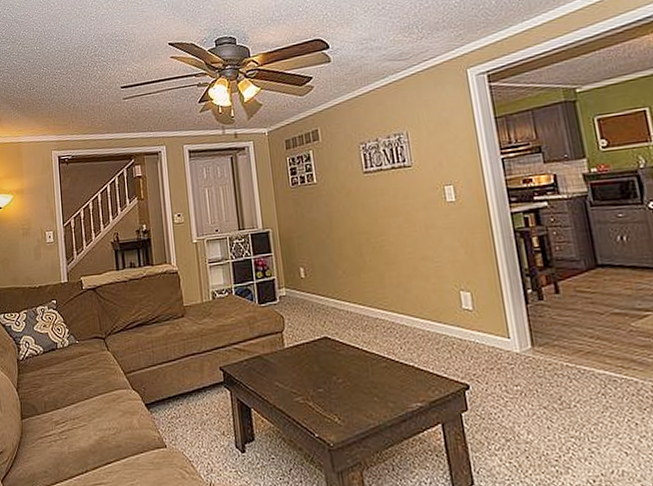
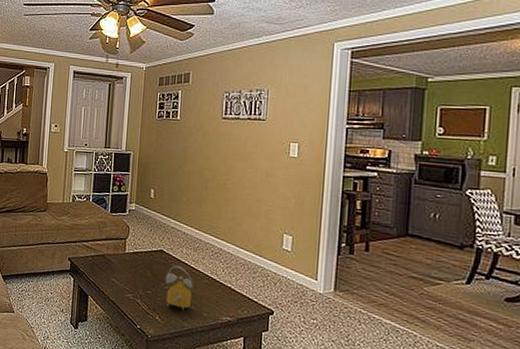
alarm clock: none [336,352,372,405] -> present [165,265,193,311]

